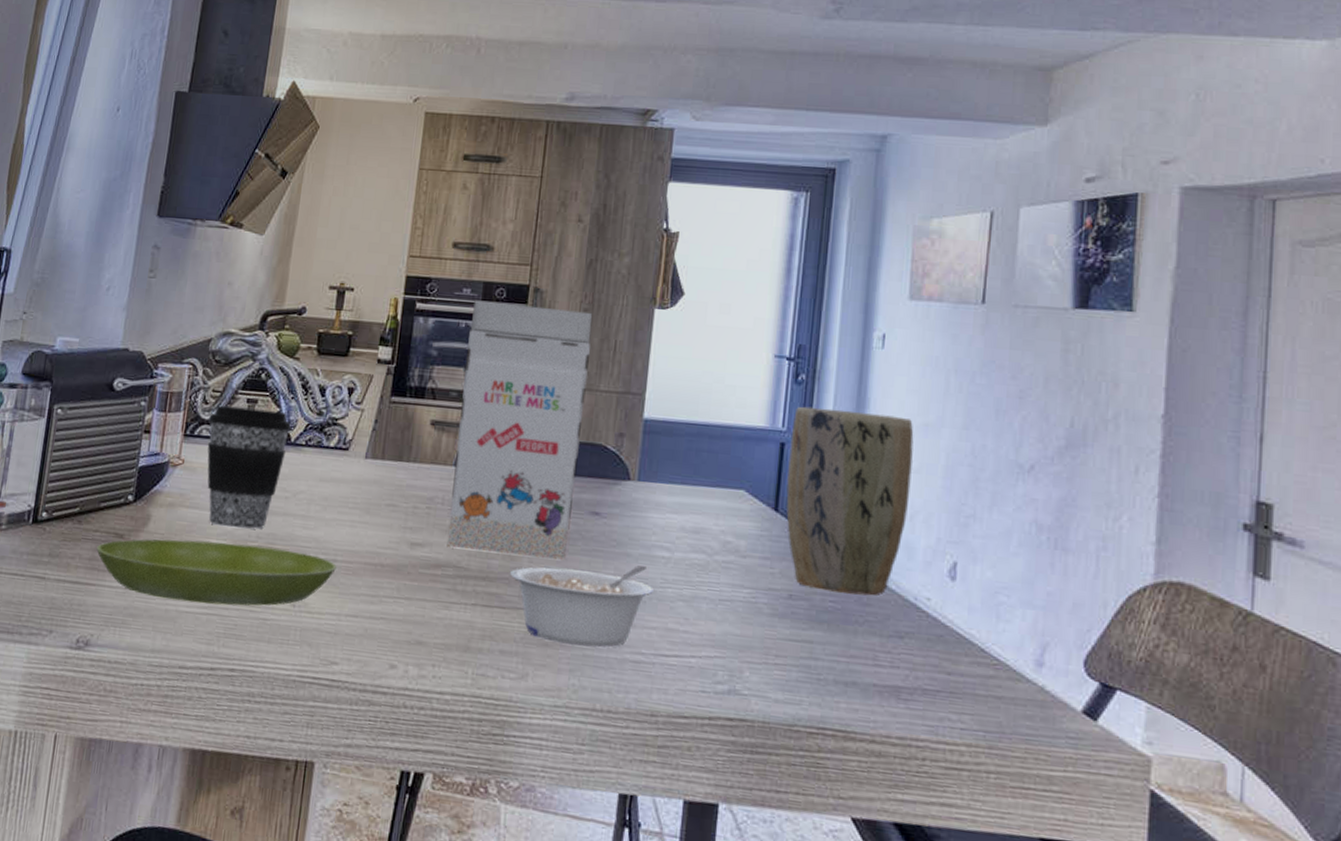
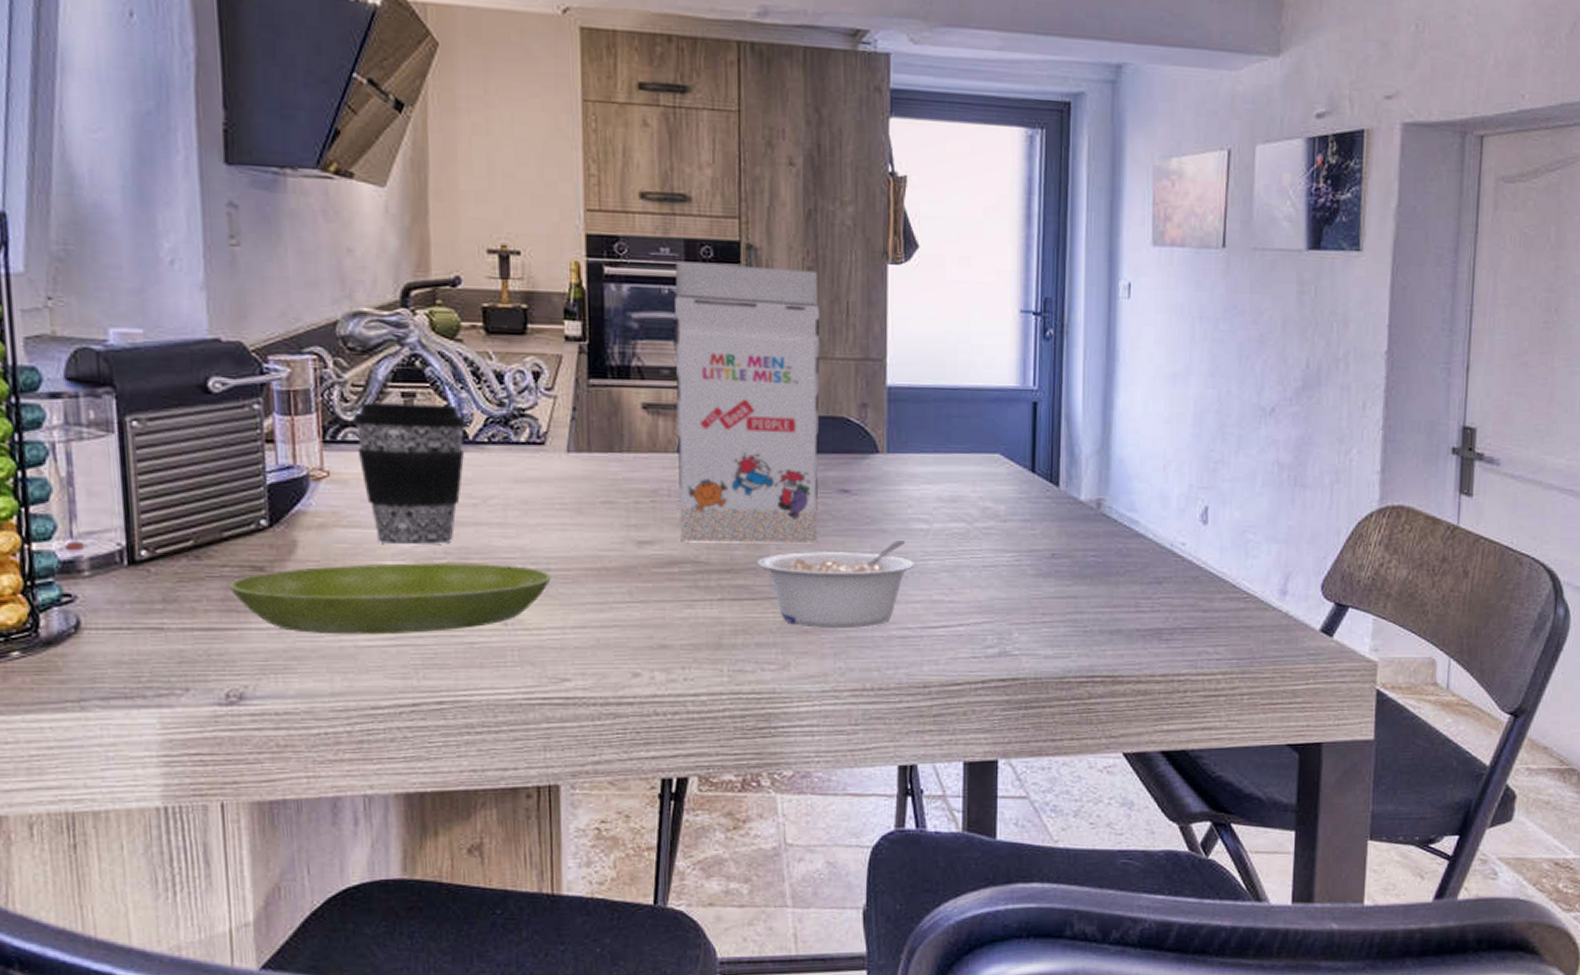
plant pot: present [786,406,914,596] -> none [1042,363,1163,547]

